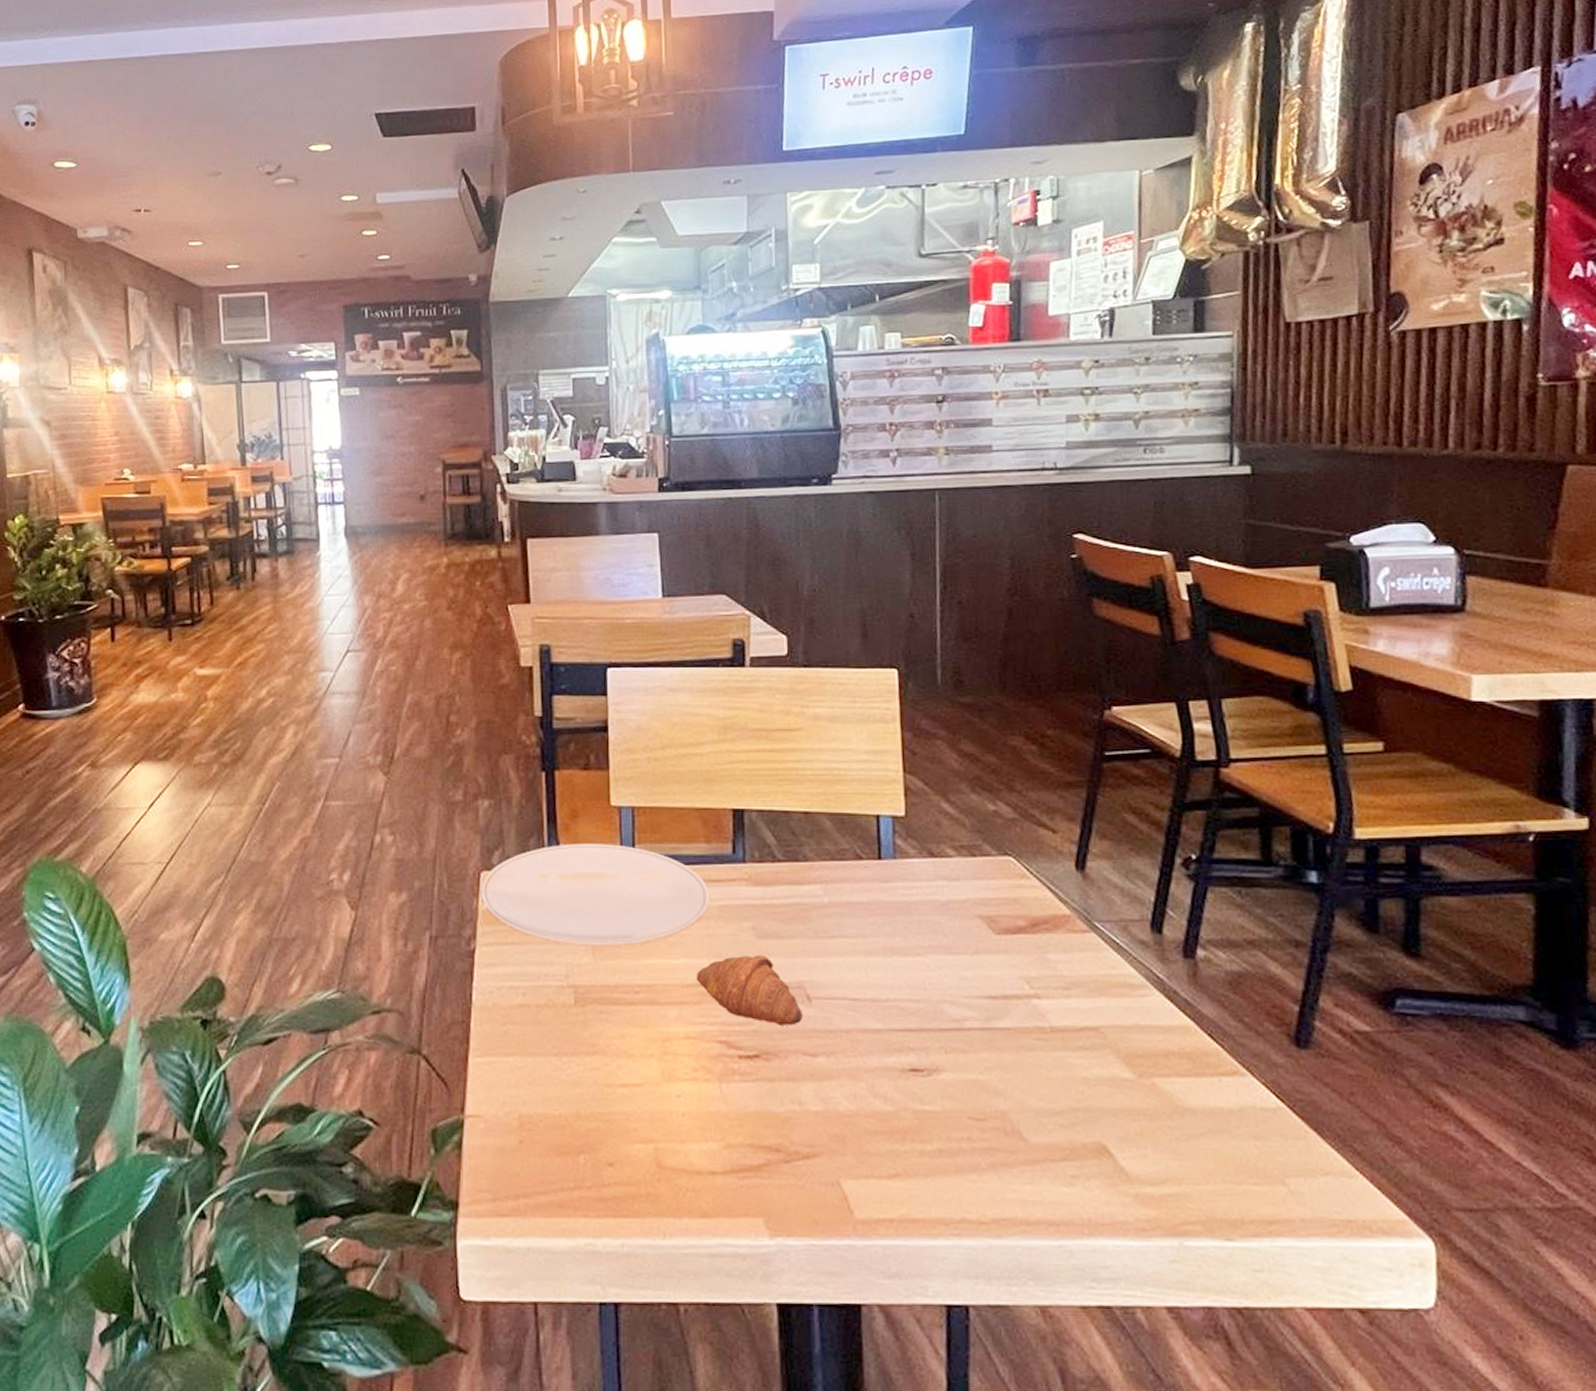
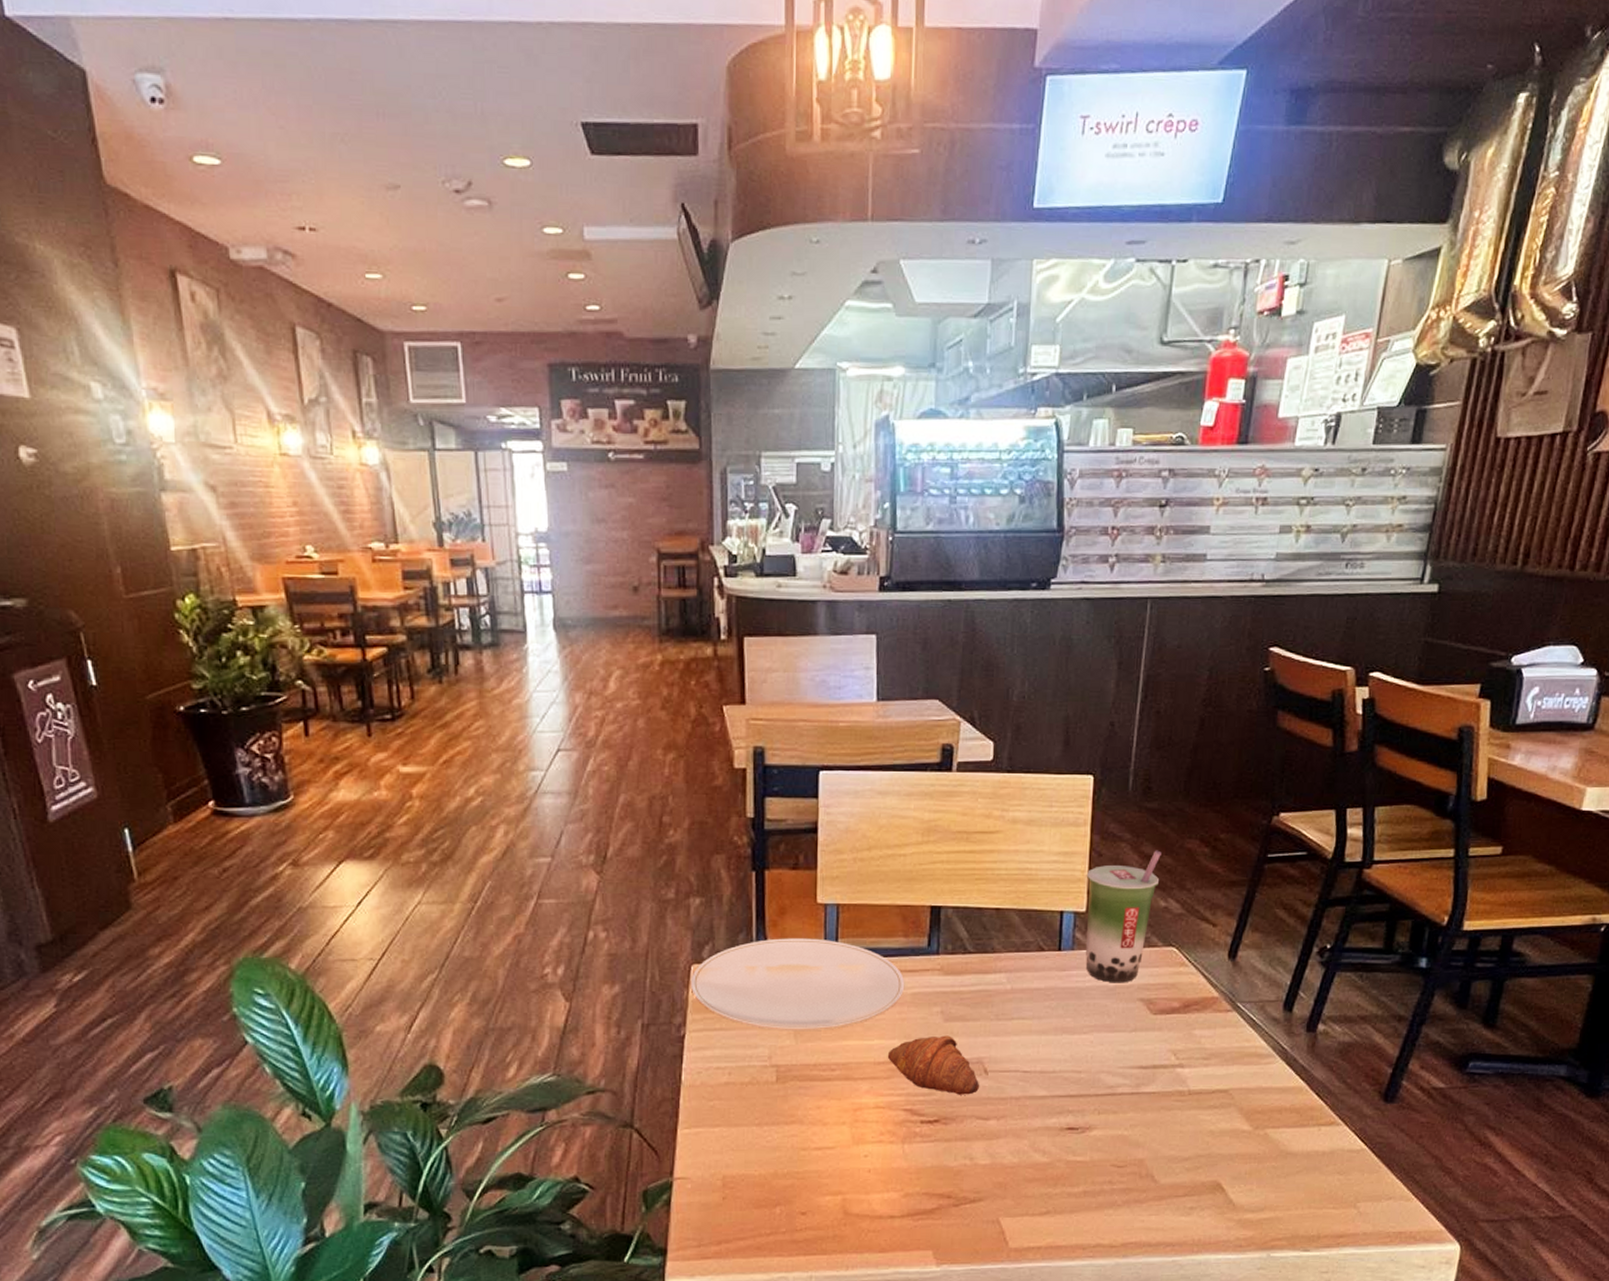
beverage cup: none [901,748,985,897] -> present [1085,850,1161,983]

